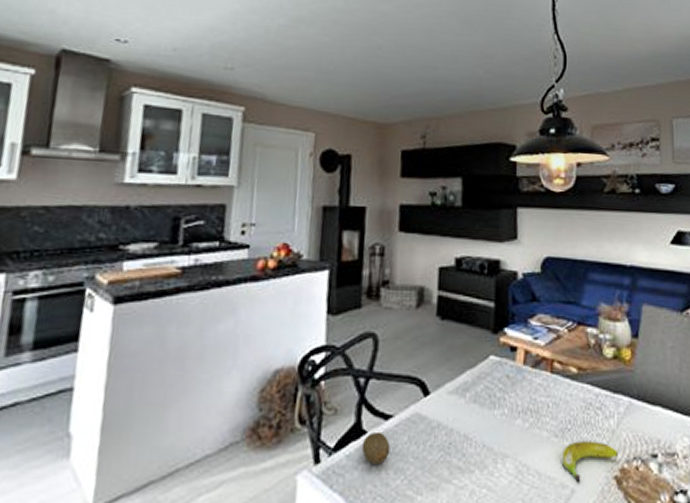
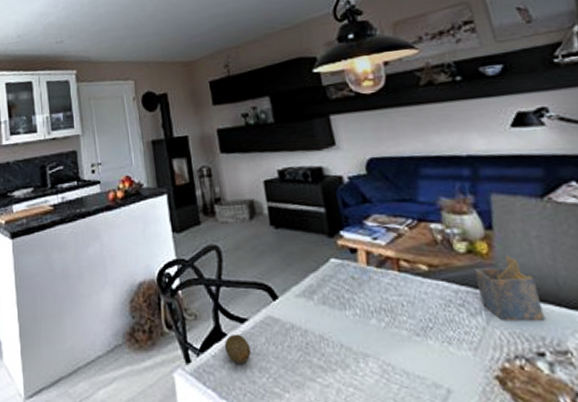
banana: present [562,441,618,483] -> none [428,339,495,383]
napkin holder: none [615,363,664,425] -> present [473,256,546,322]

